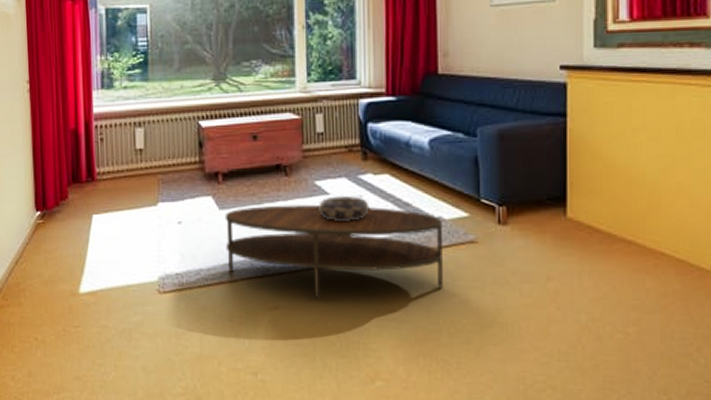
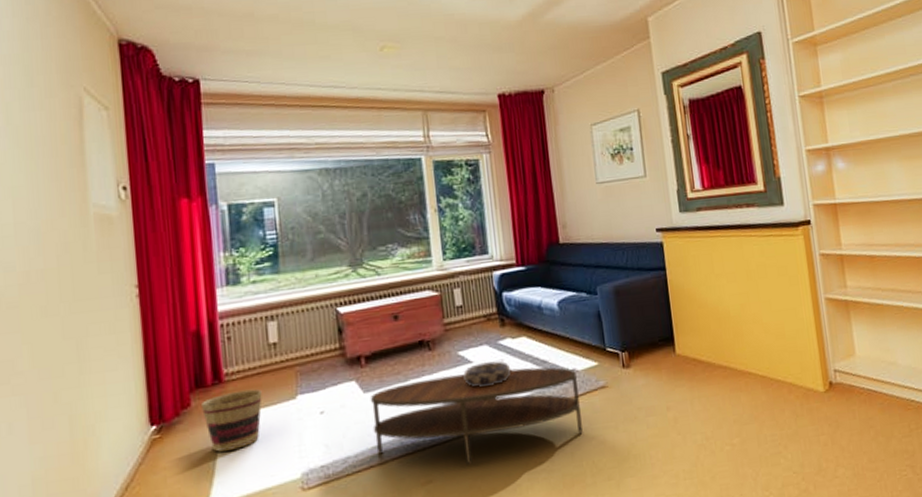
basket: none [76,190,128,244] -> present [200,389,262,452]

